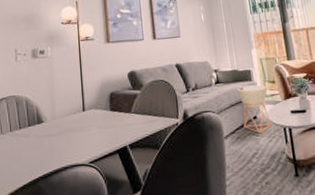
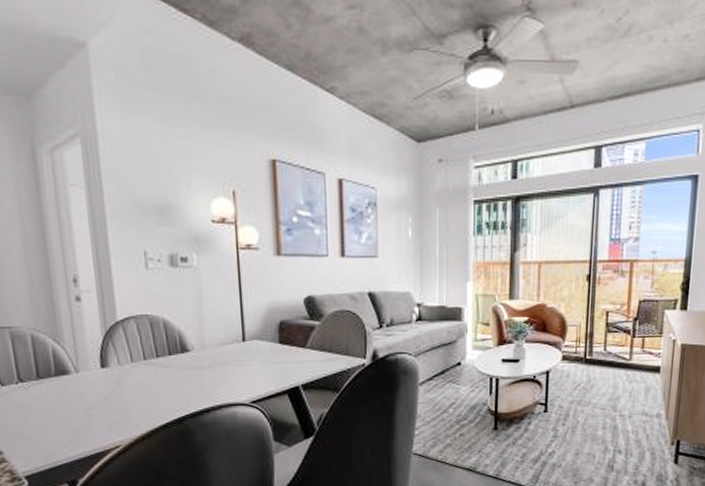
planter: present [237,84,272,134] -> none [442,326,478,382]

